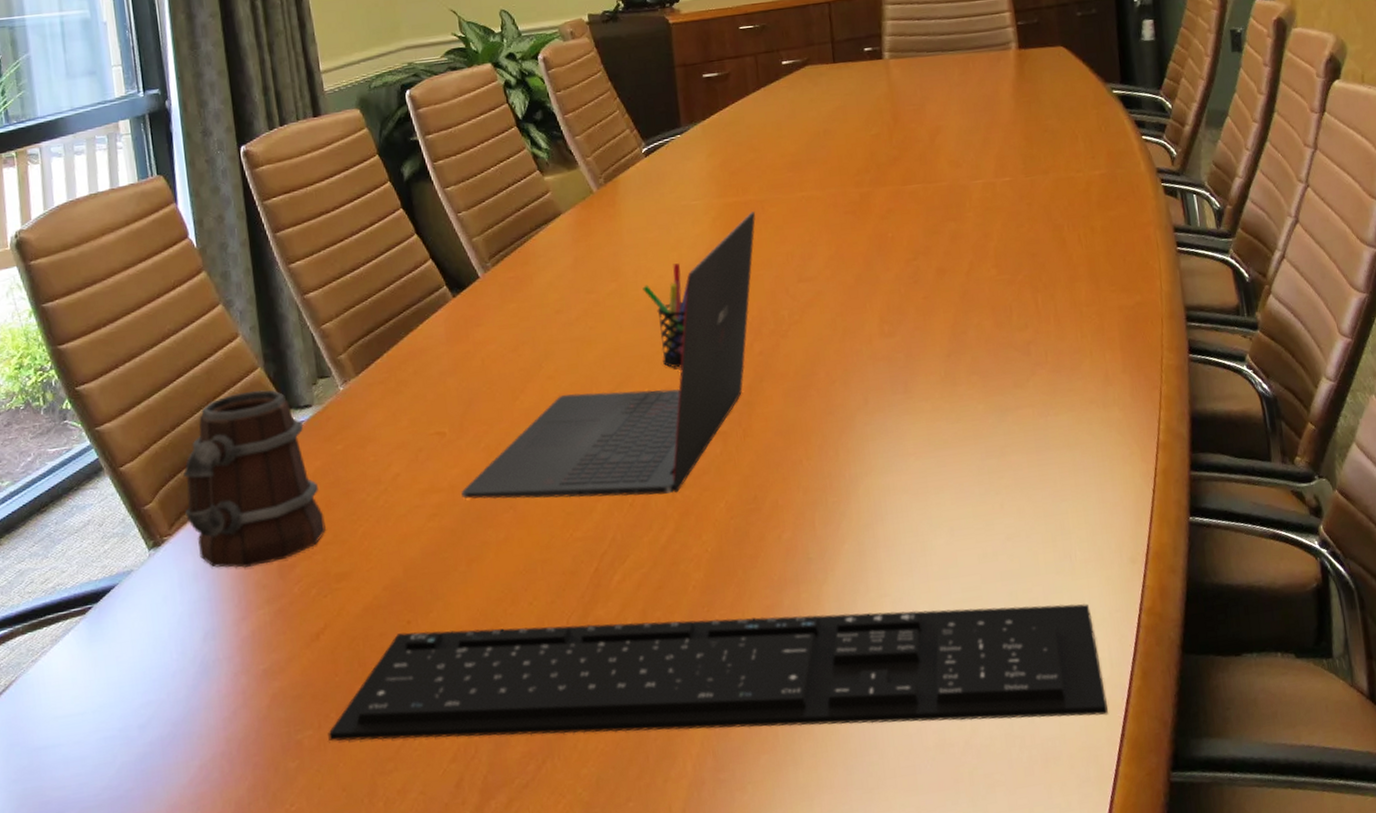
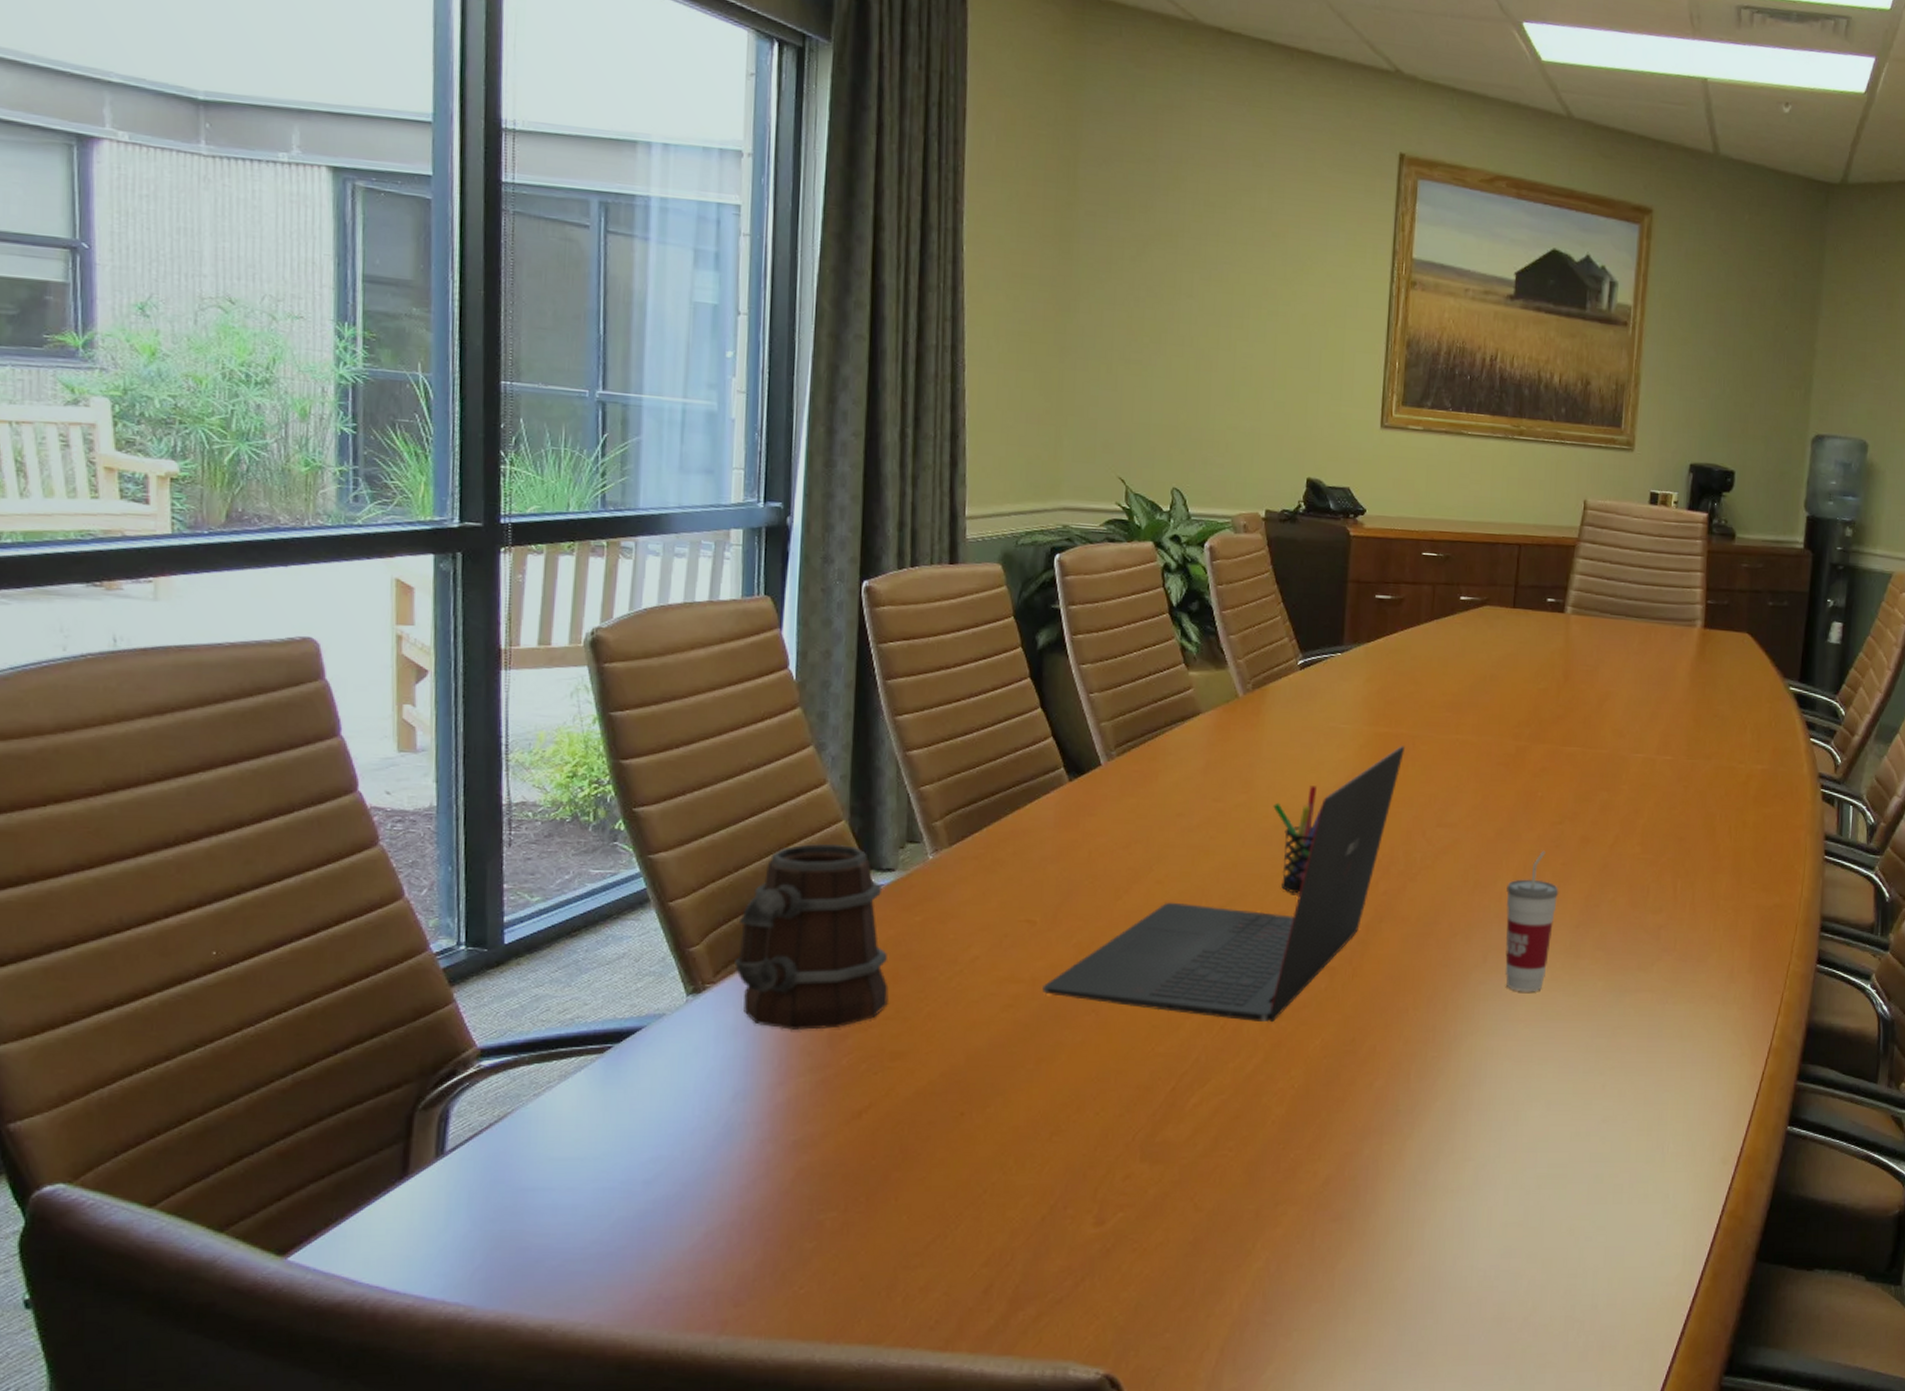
keyboard: present [328,603,1108,741] -> none [853,1124,1673,1311]
cup: none [874,288,927,427] -> present [1504,850,1559,992]

